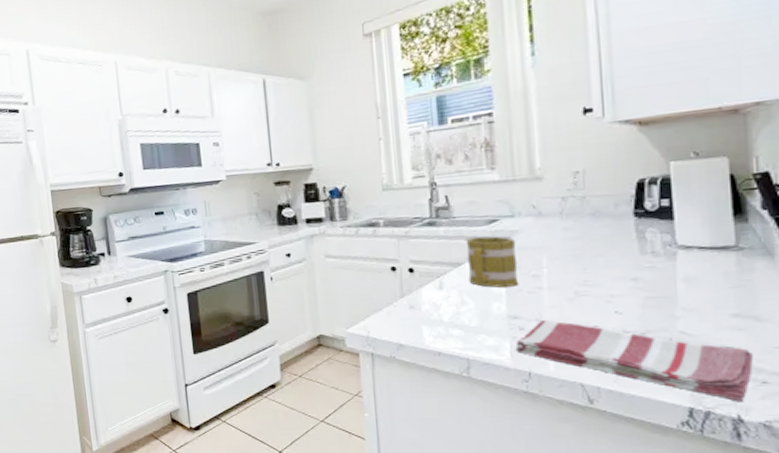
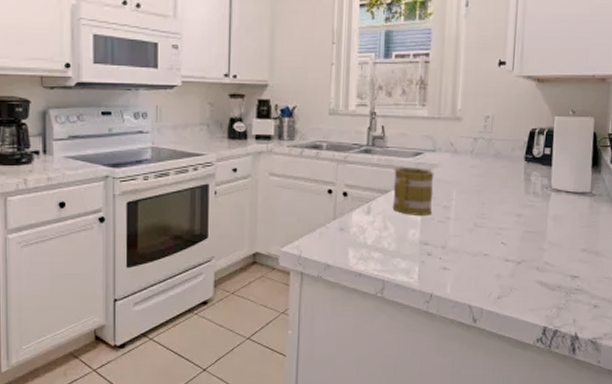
dish towel: present [515,320,753,403] -> none [422,248,591,323]

